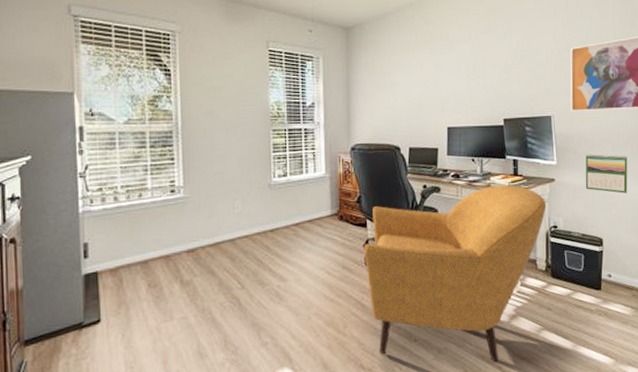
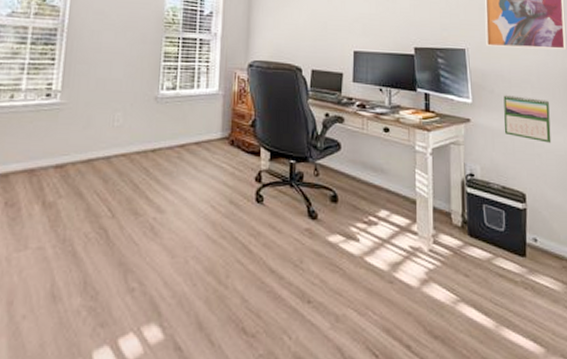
armchair: present [364,184,547,362] -> none [255,120,462,339]

